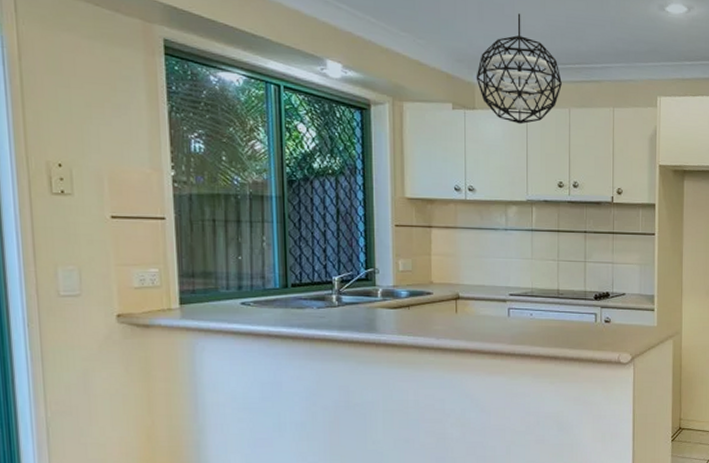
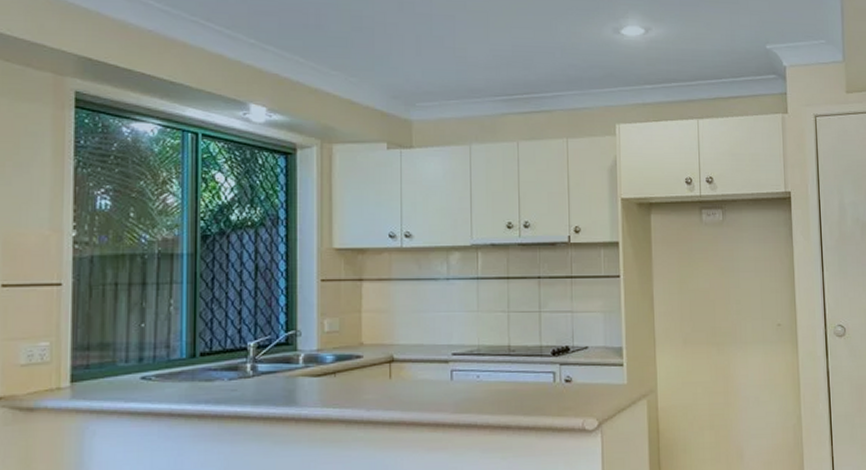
pendant light: present [476,13,562,125] -> none [413,45,509,162]

